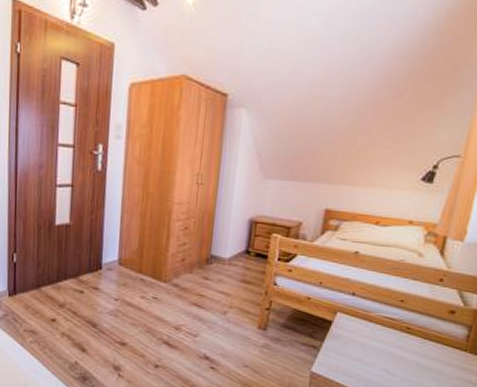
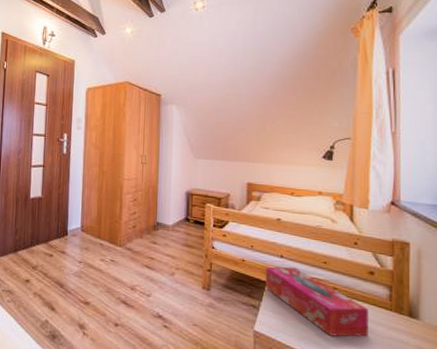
tissue box: none [330,305,441,378] -> present [265,266,369,337]

